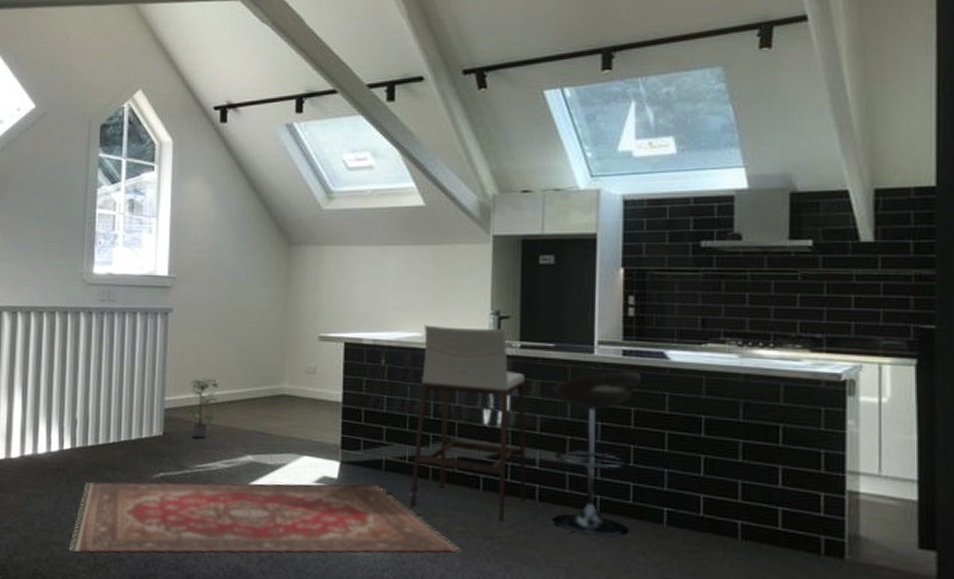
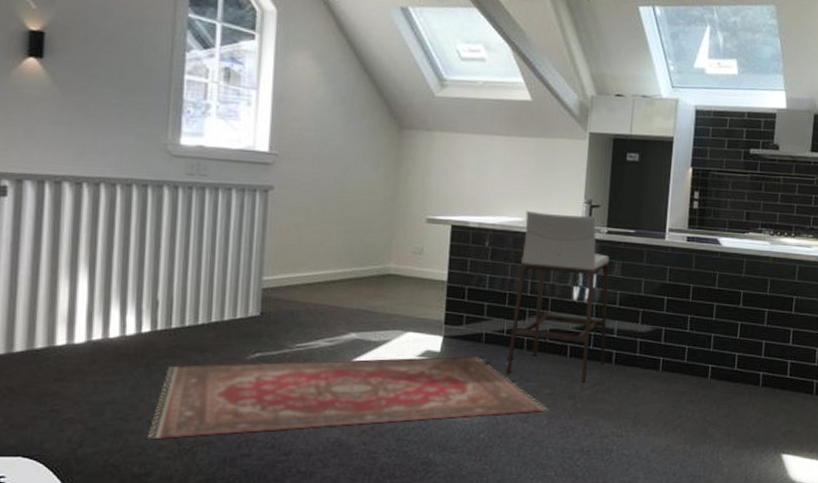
potted plant: present [186,378,221,440] -> none [286,257,325,319]
bar stool: present [552,370,640,538] -> none [625,253,699,392]

